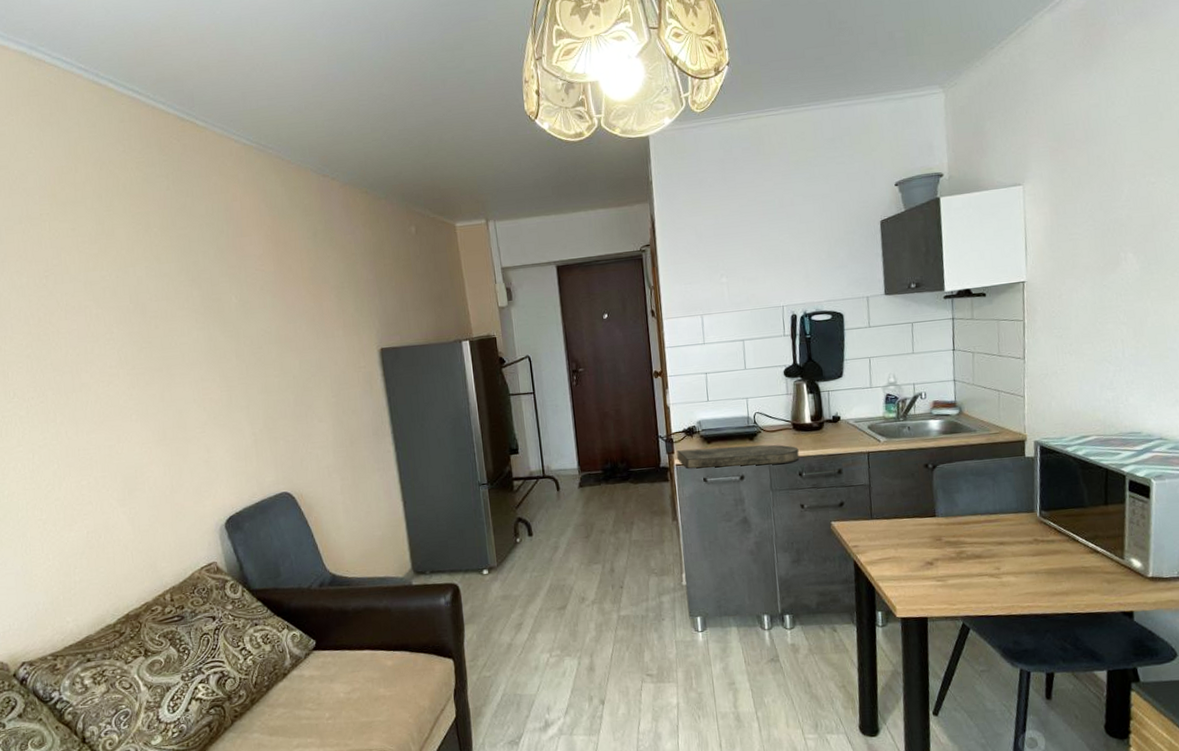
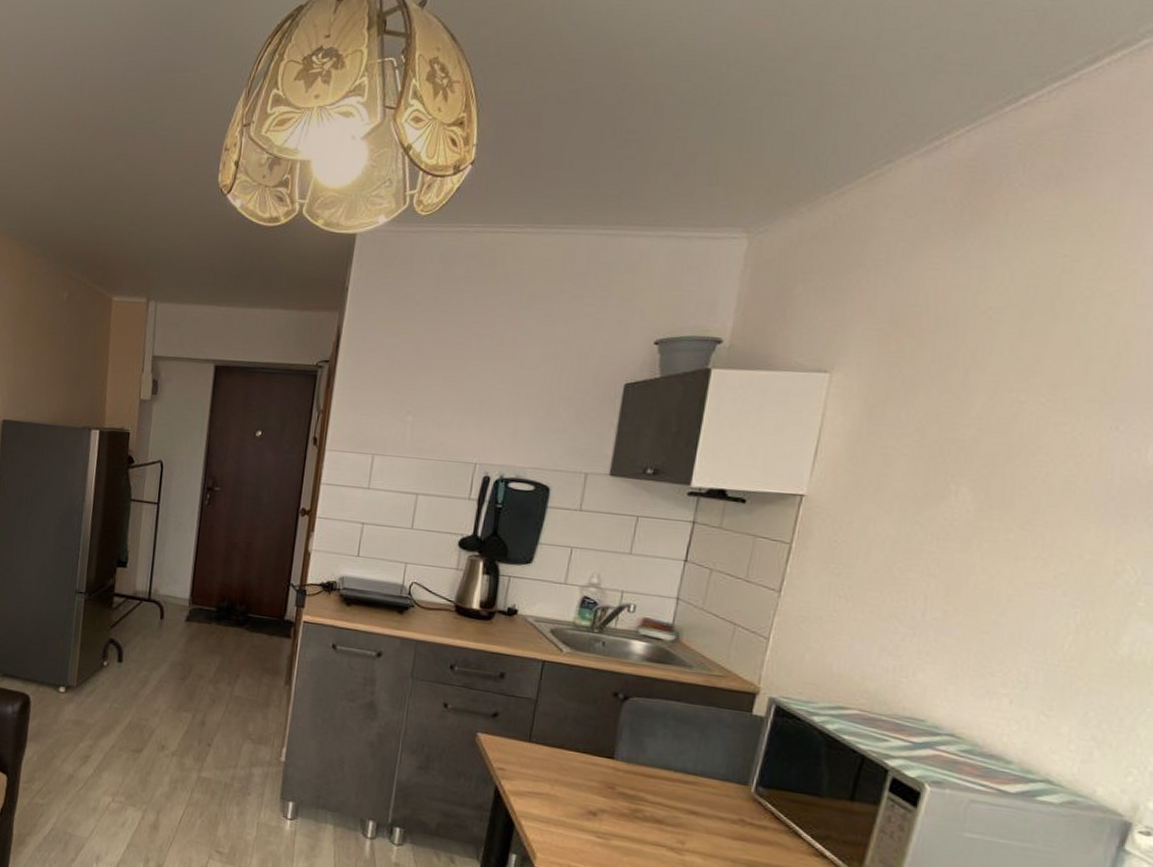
cutting board: present [677,444,800,470] -> none [307,604,456,651]

